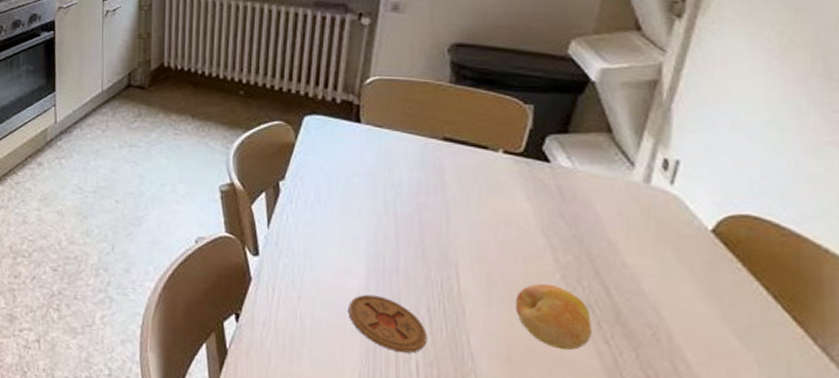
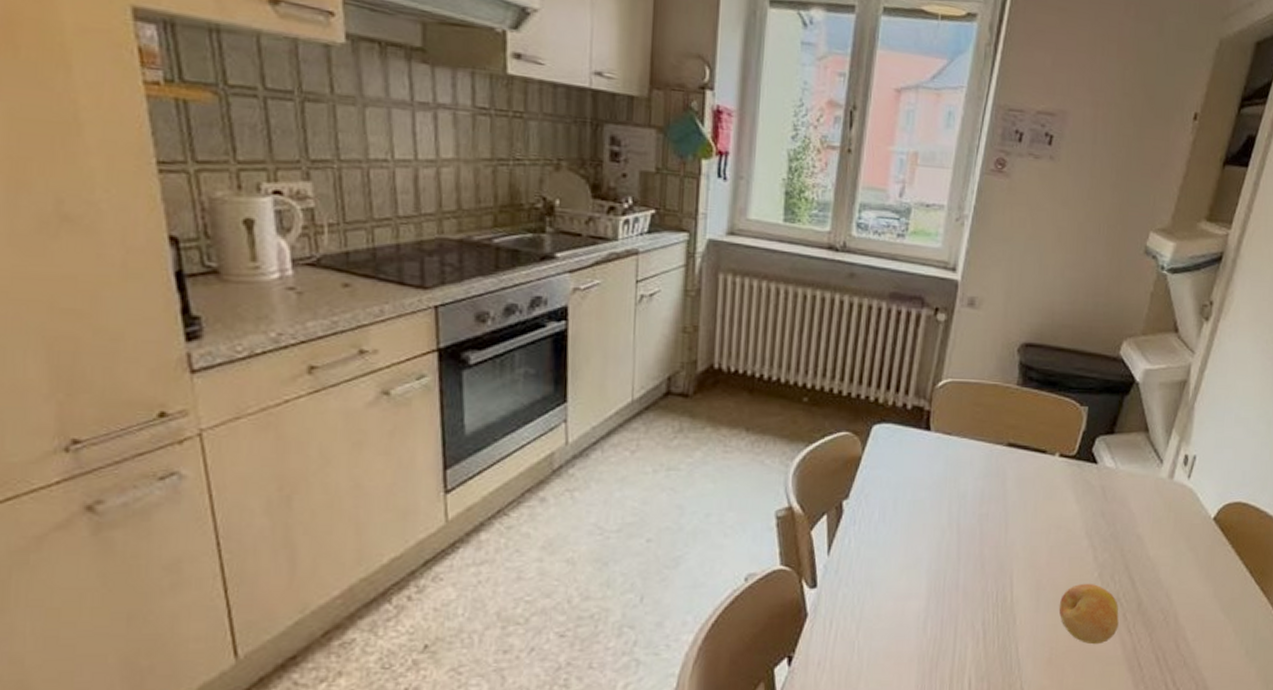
coaster: present [348,294,427,353] -> none [907,615,981,671]

